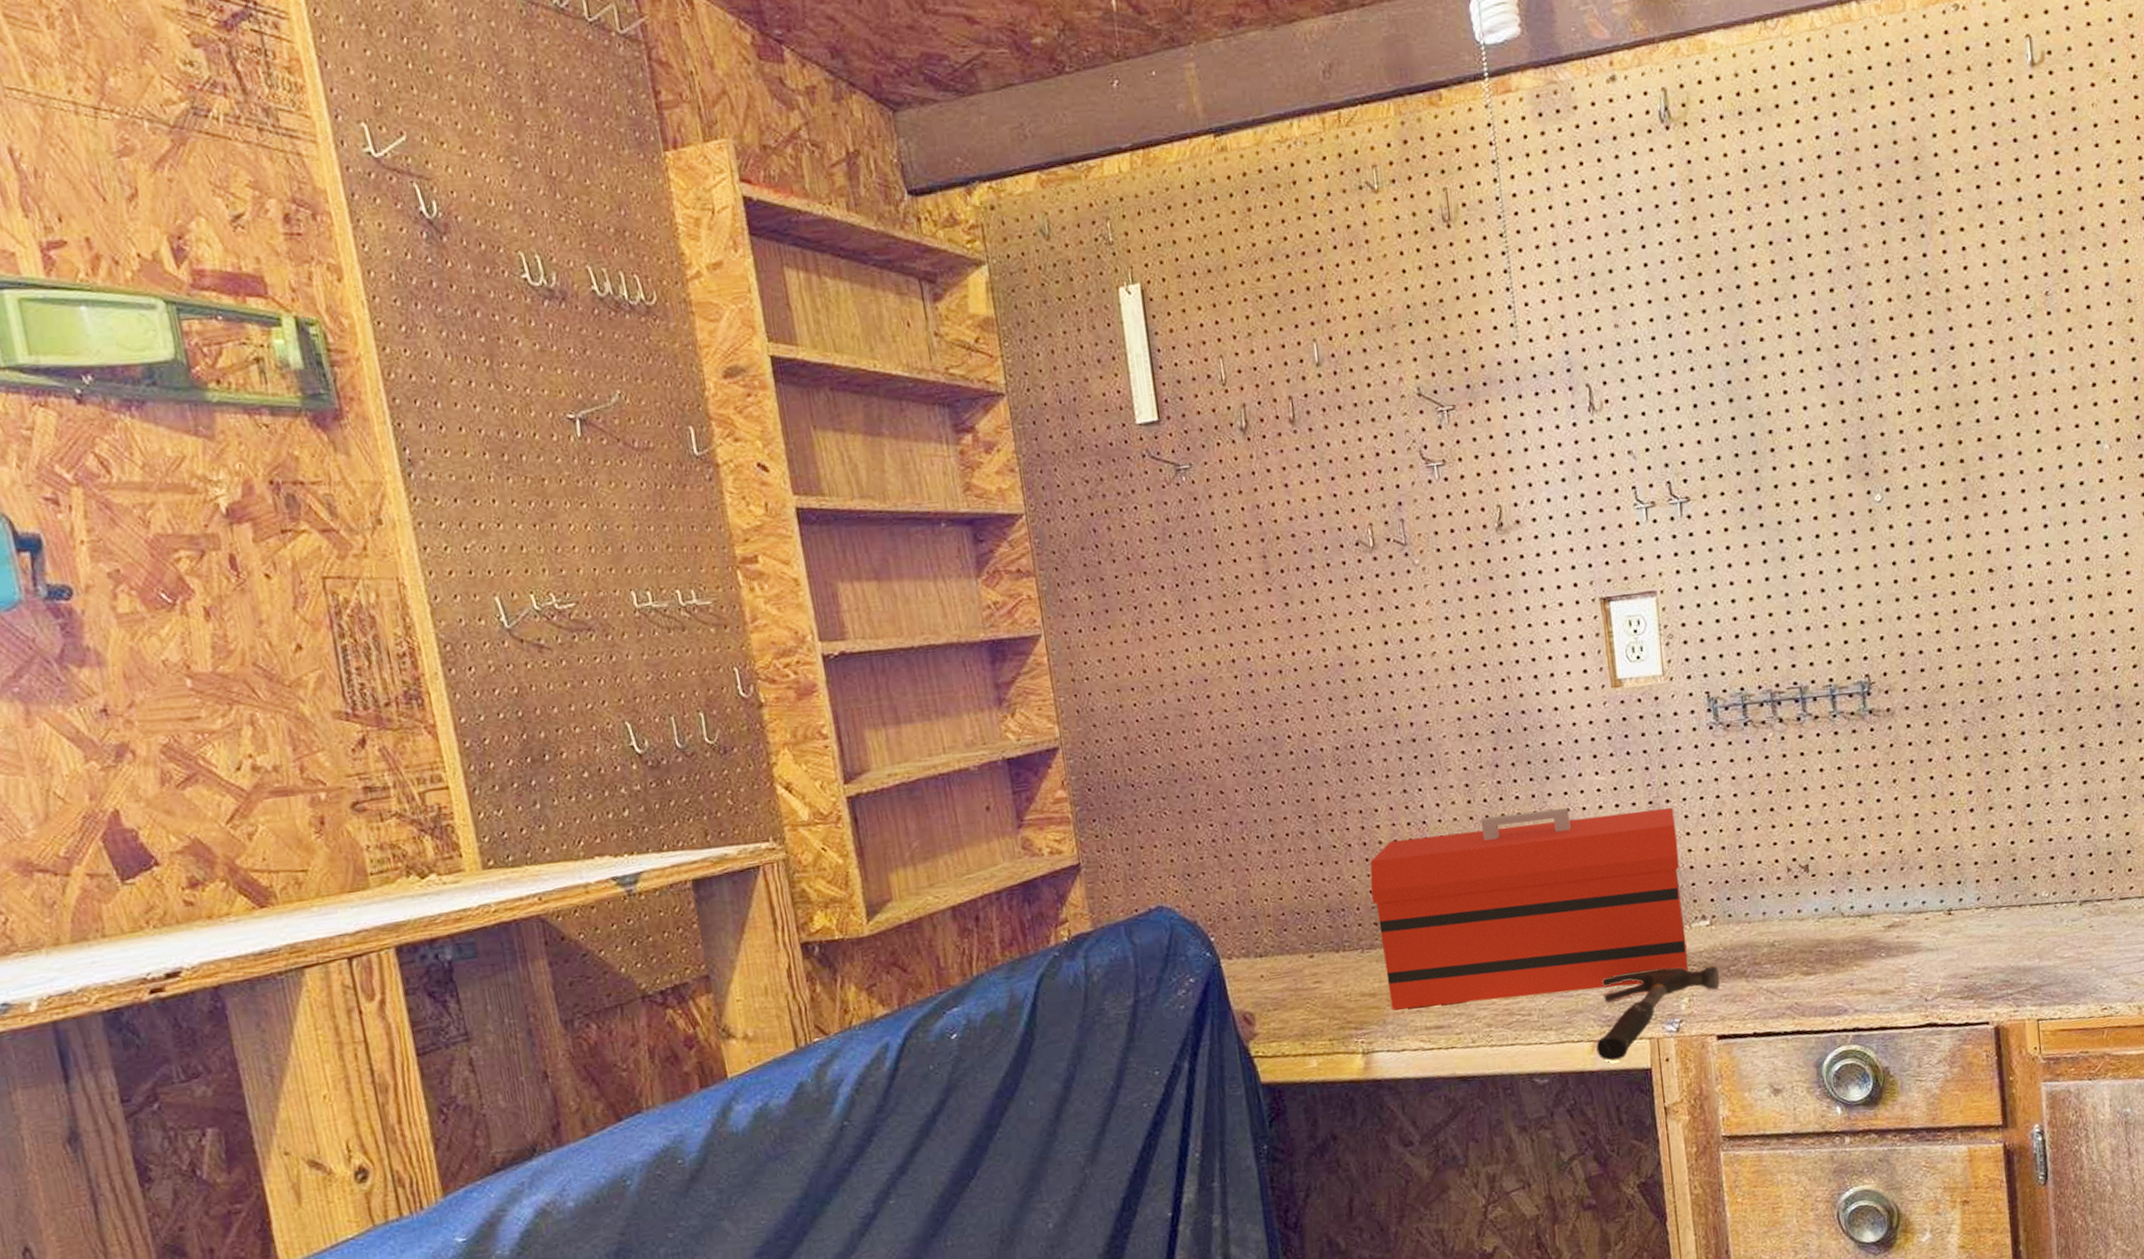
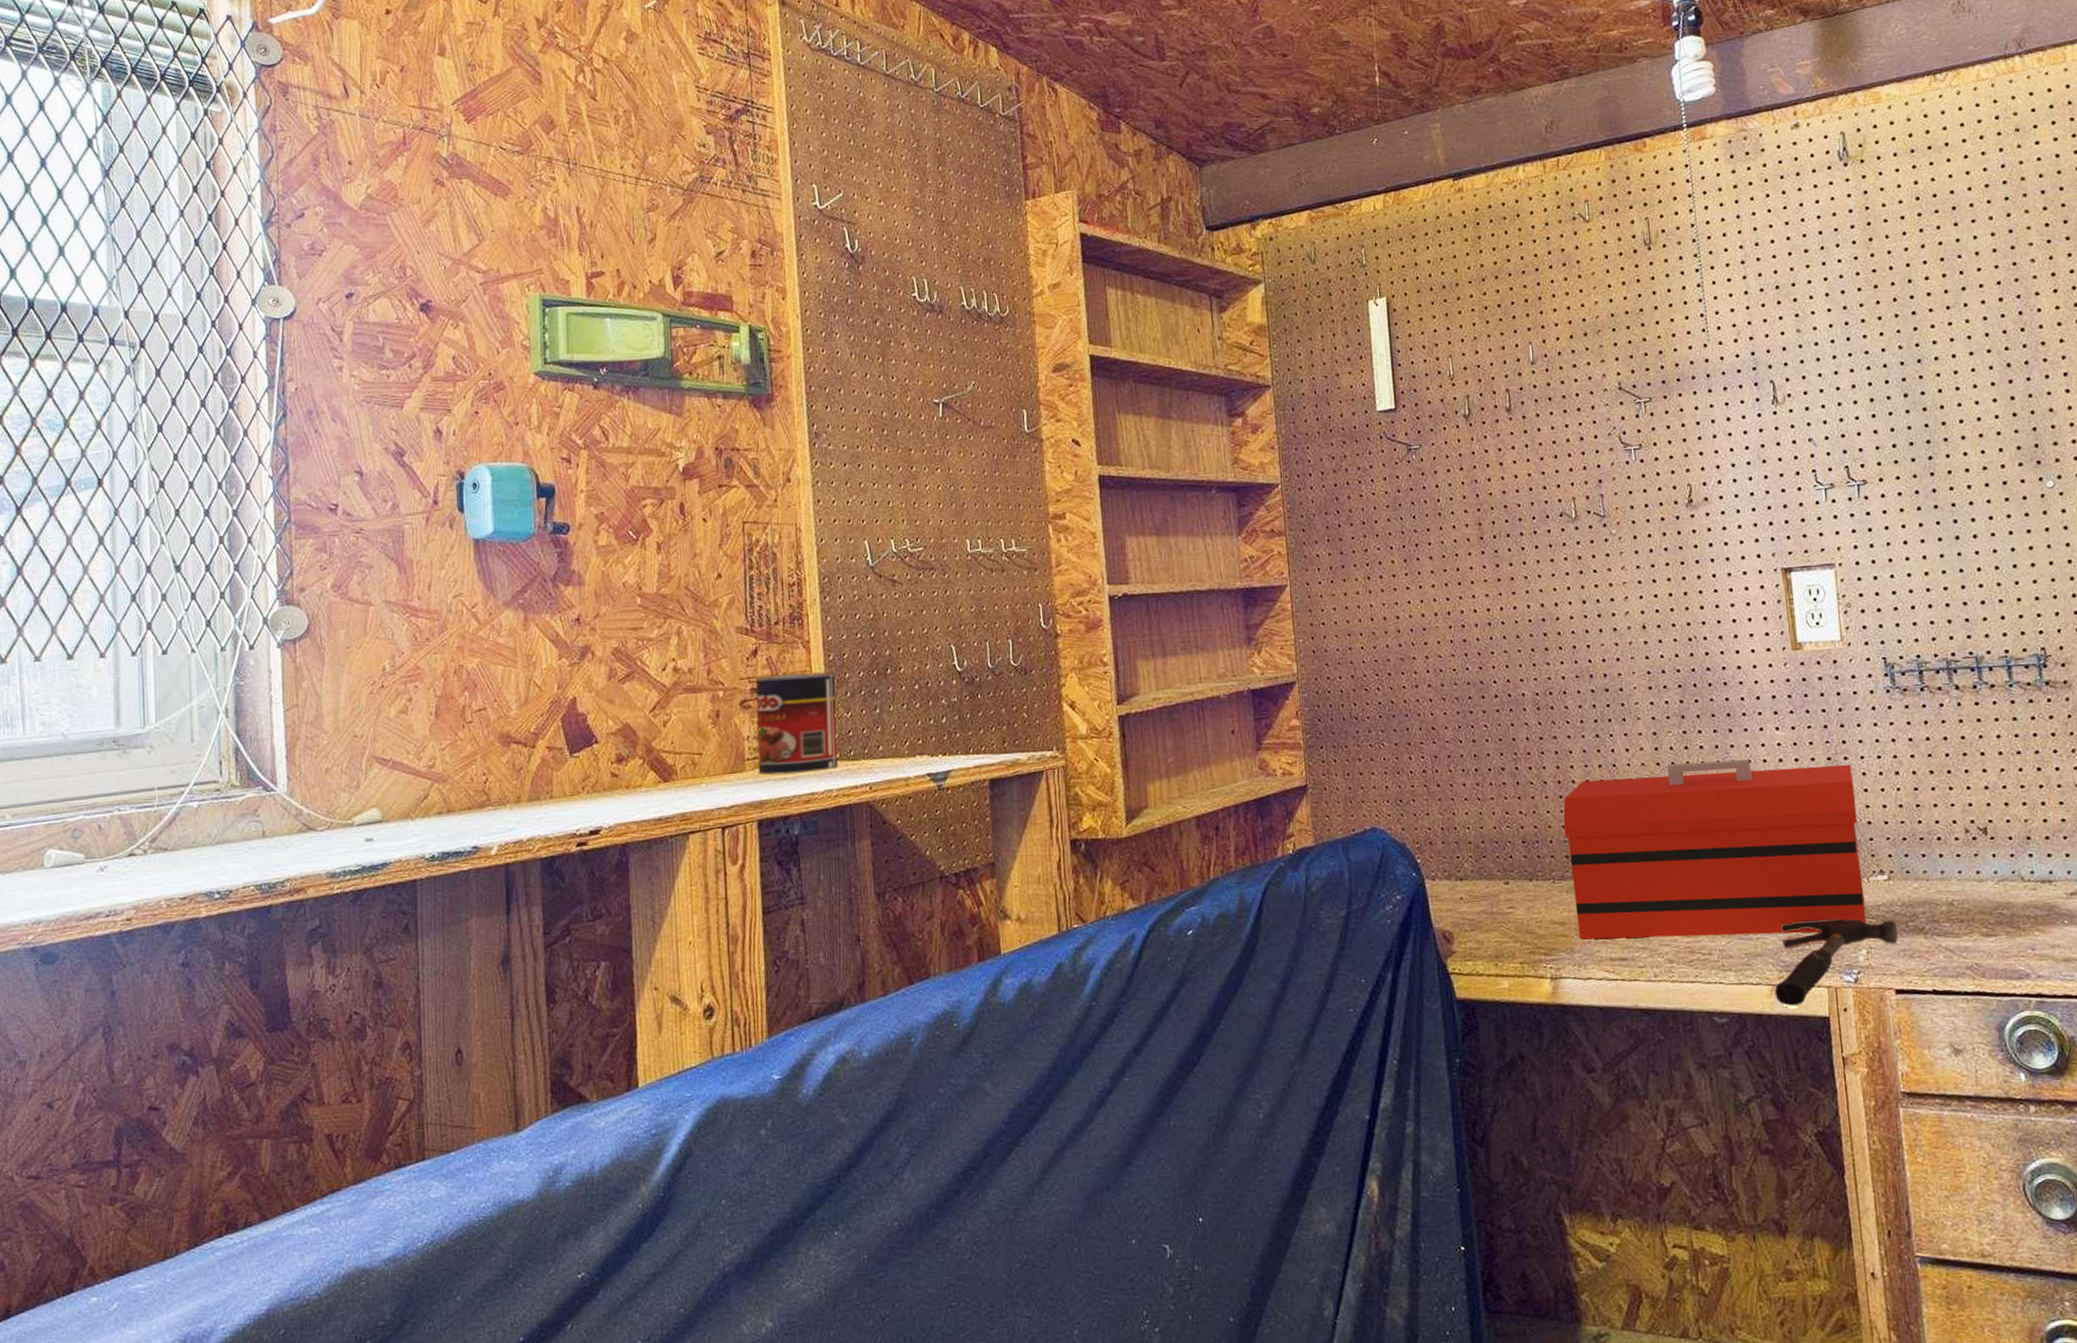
can: none [367,760,495,893] -> present [755,671,839,776]

